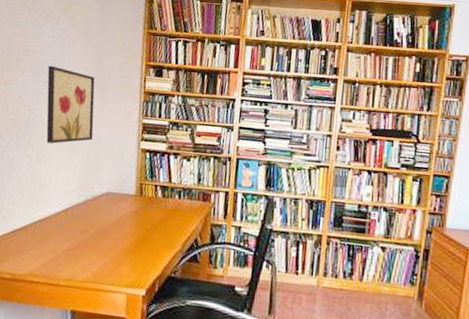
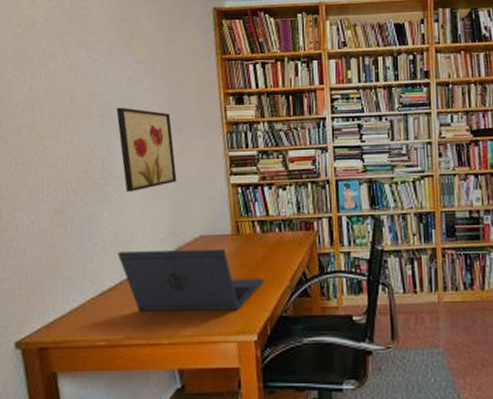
laptop: none [31,196,159,265] -> present [117,248,264,312]

